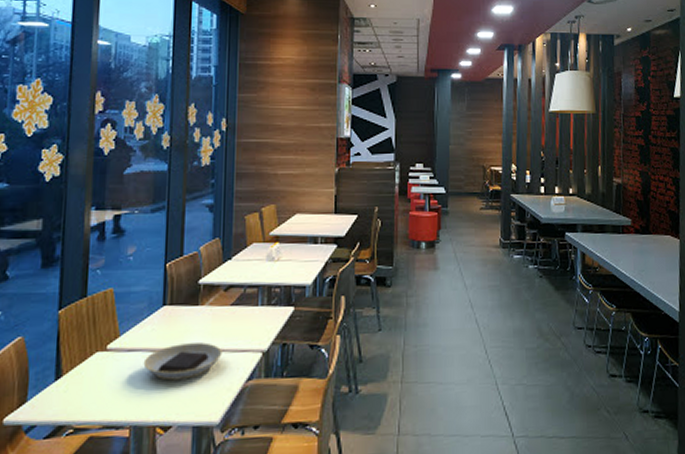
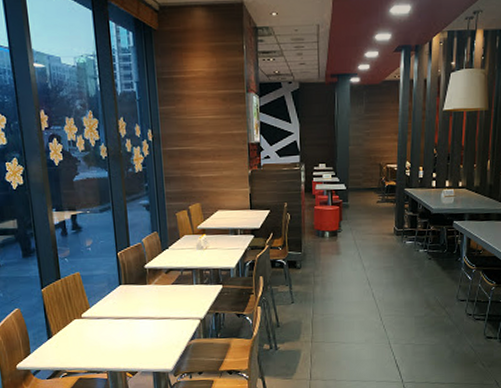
plate: present [143,342,222,381] -> none [110,312,169,340]

